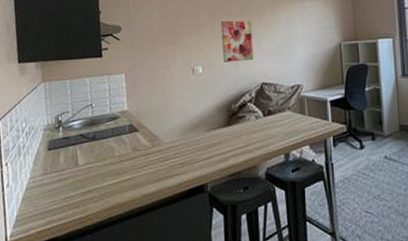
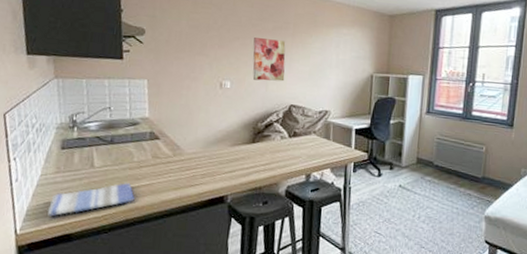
dish towel: none [35,179,117,221] -> present [47,183,135,217]

